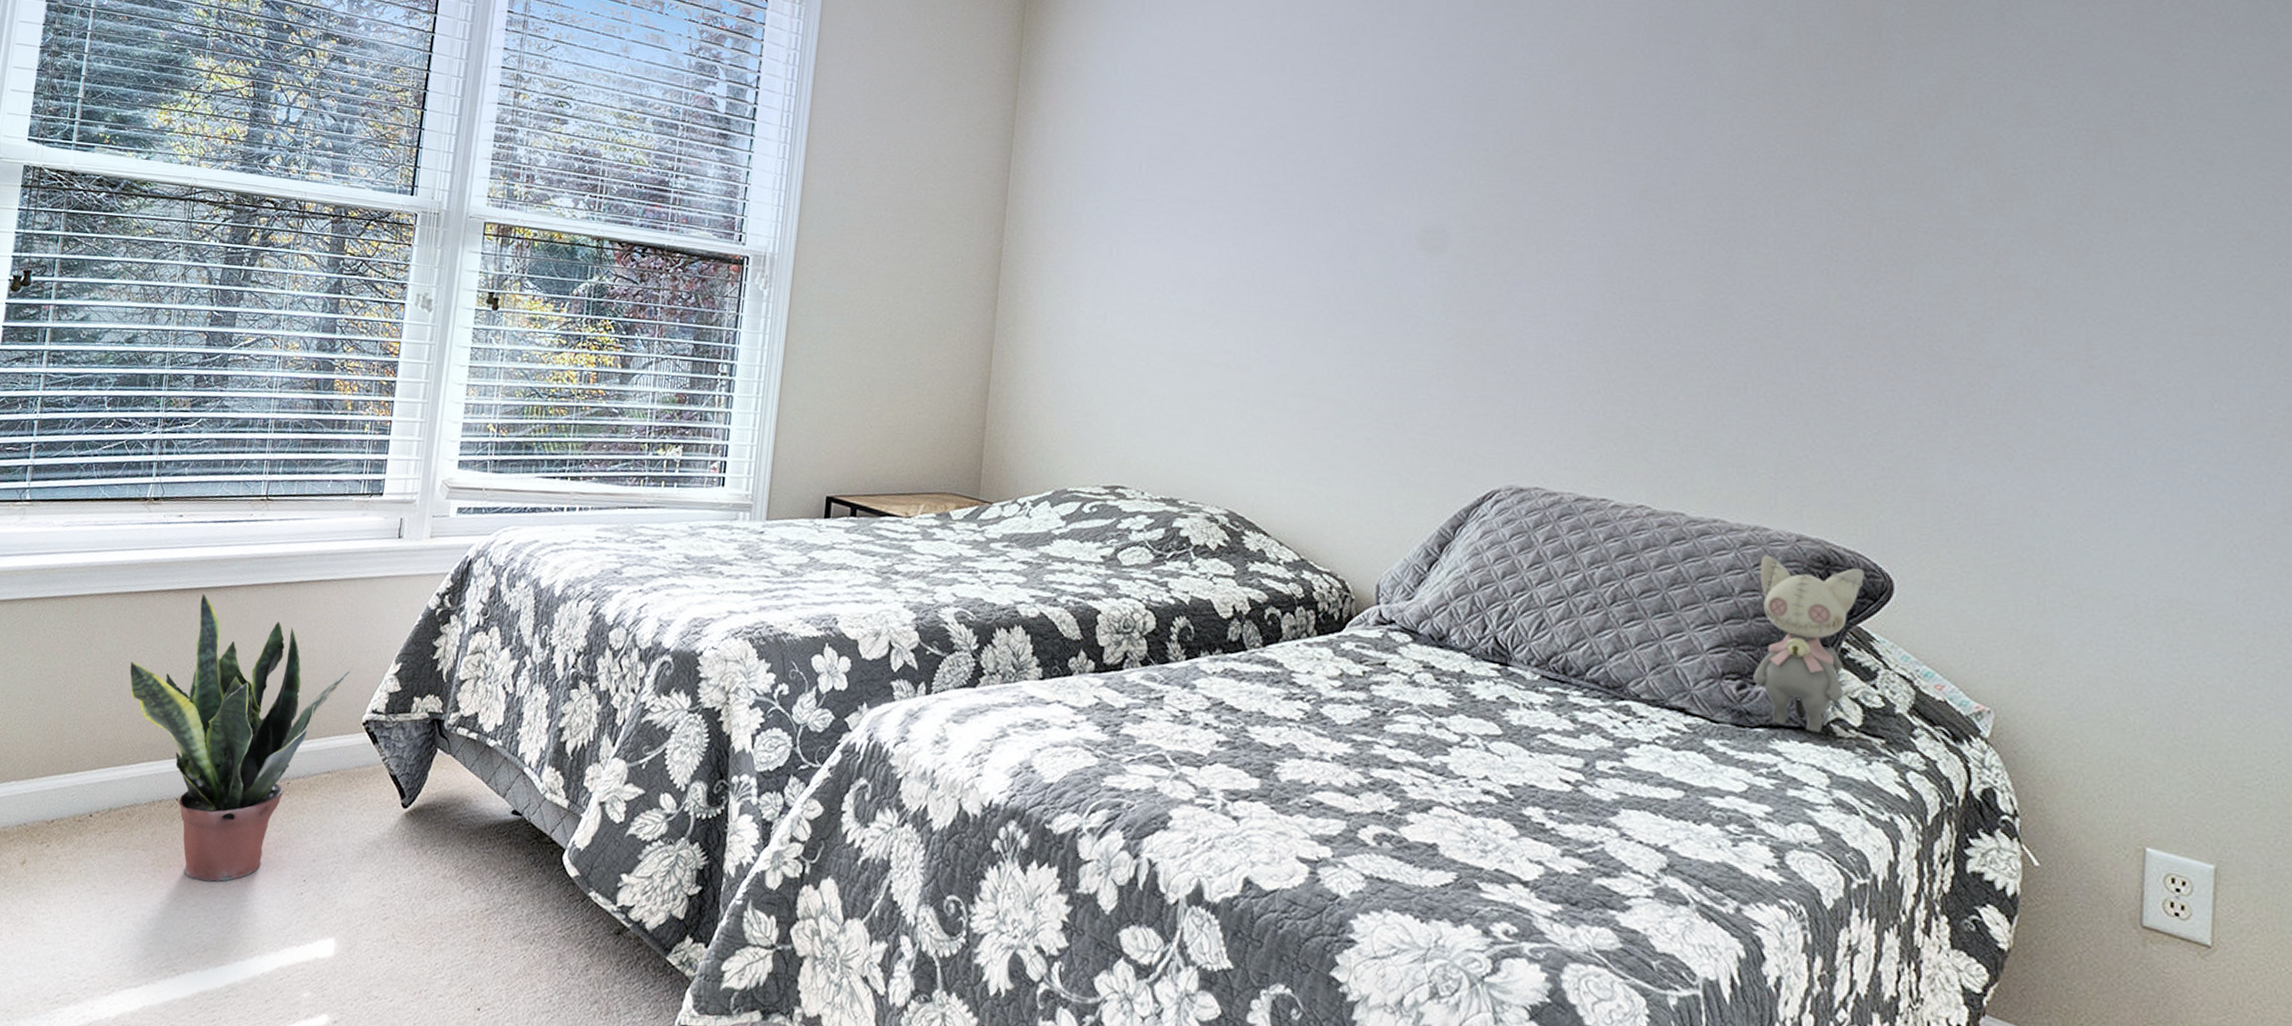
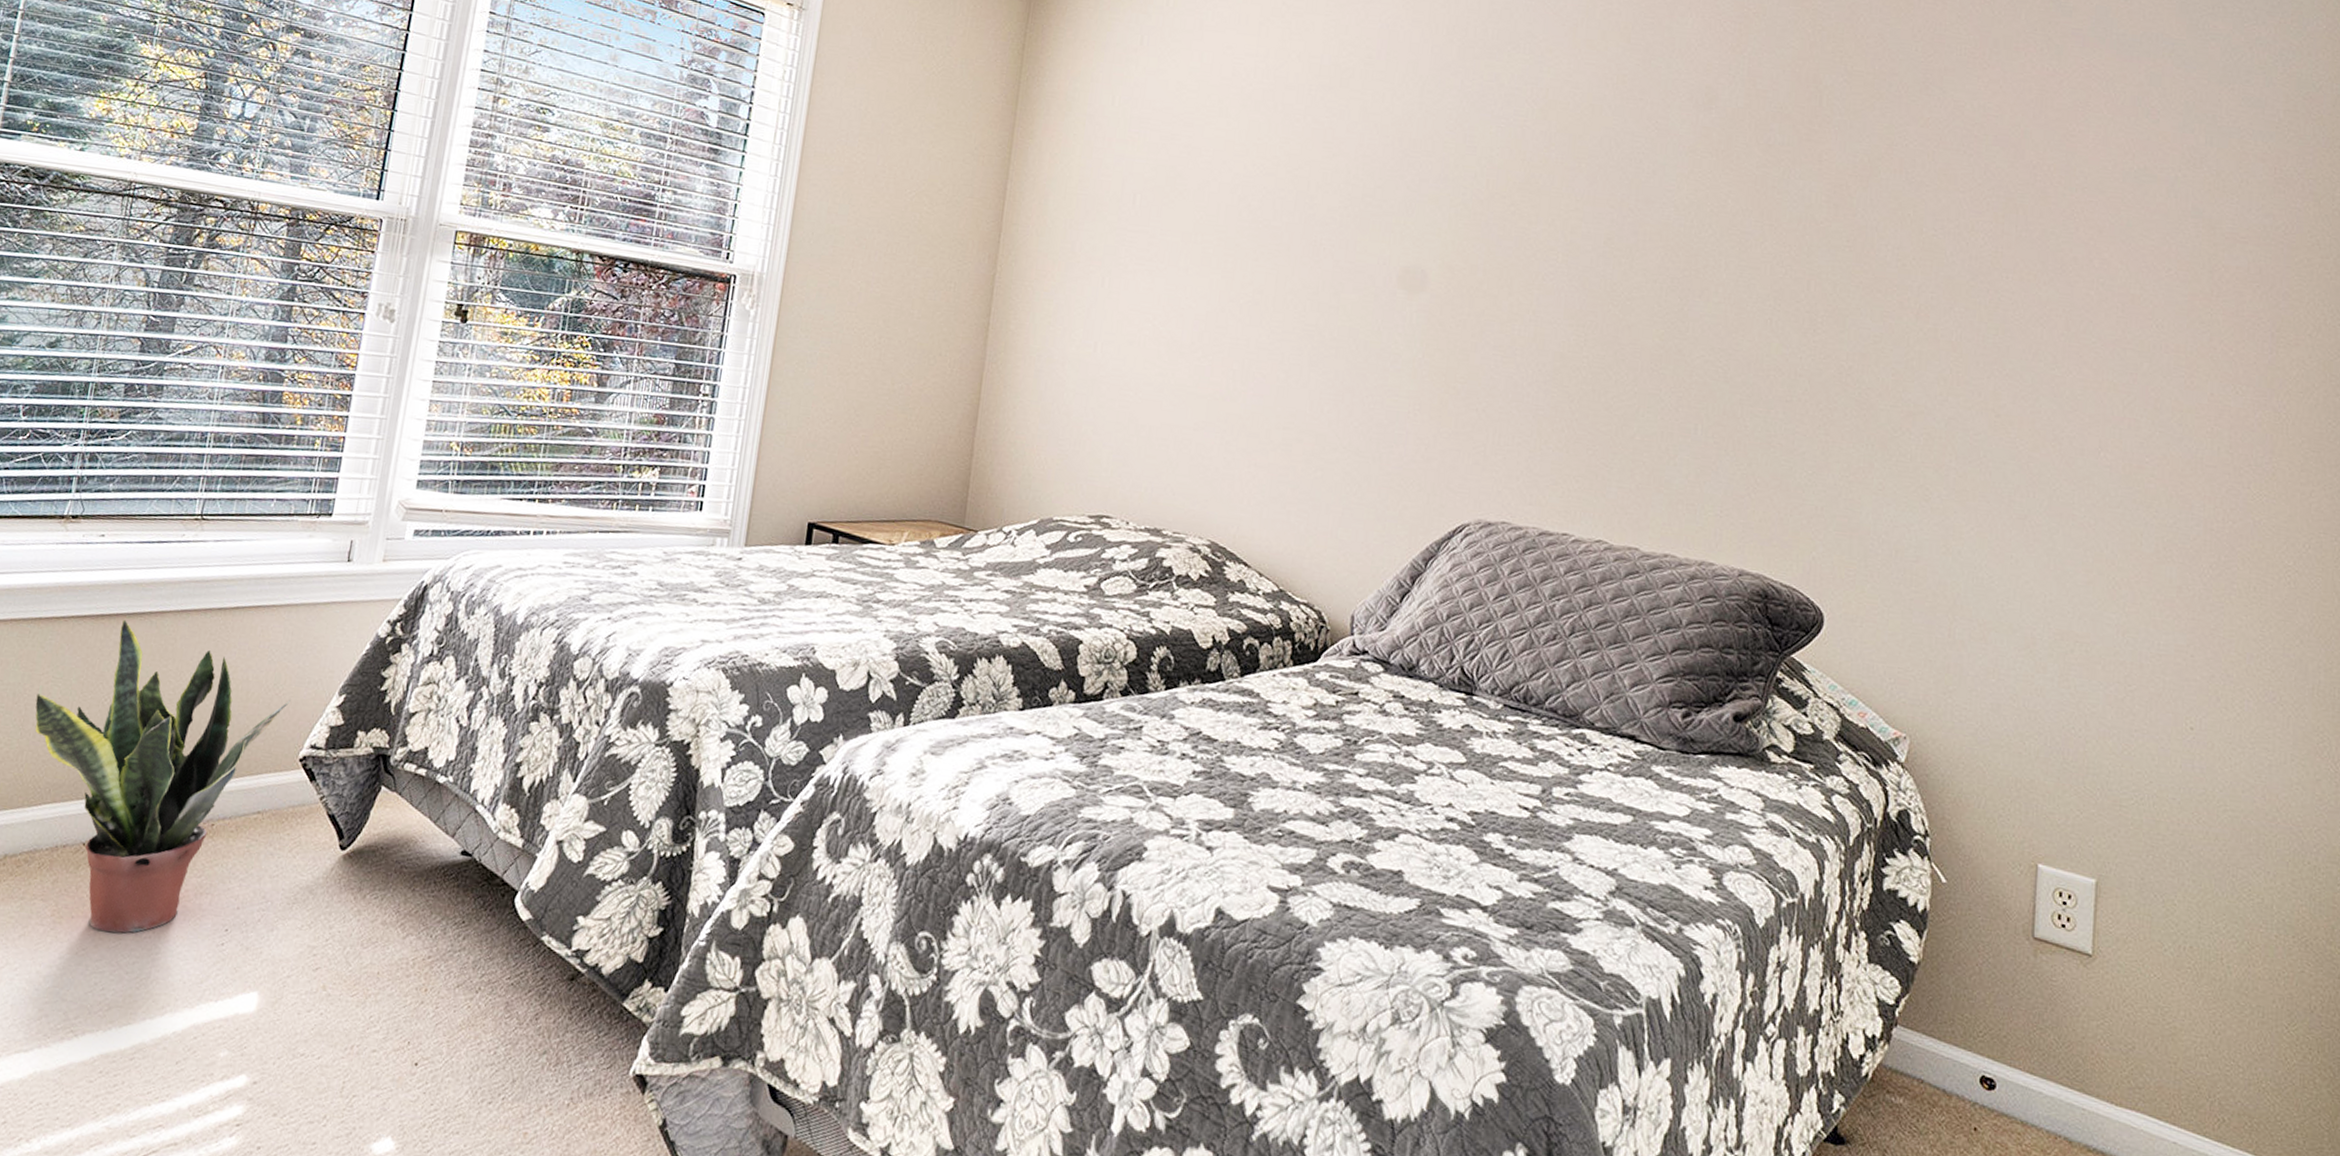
stuffed animal: present [1753,554,1865,732] -> none [1697,588,1798,758]

